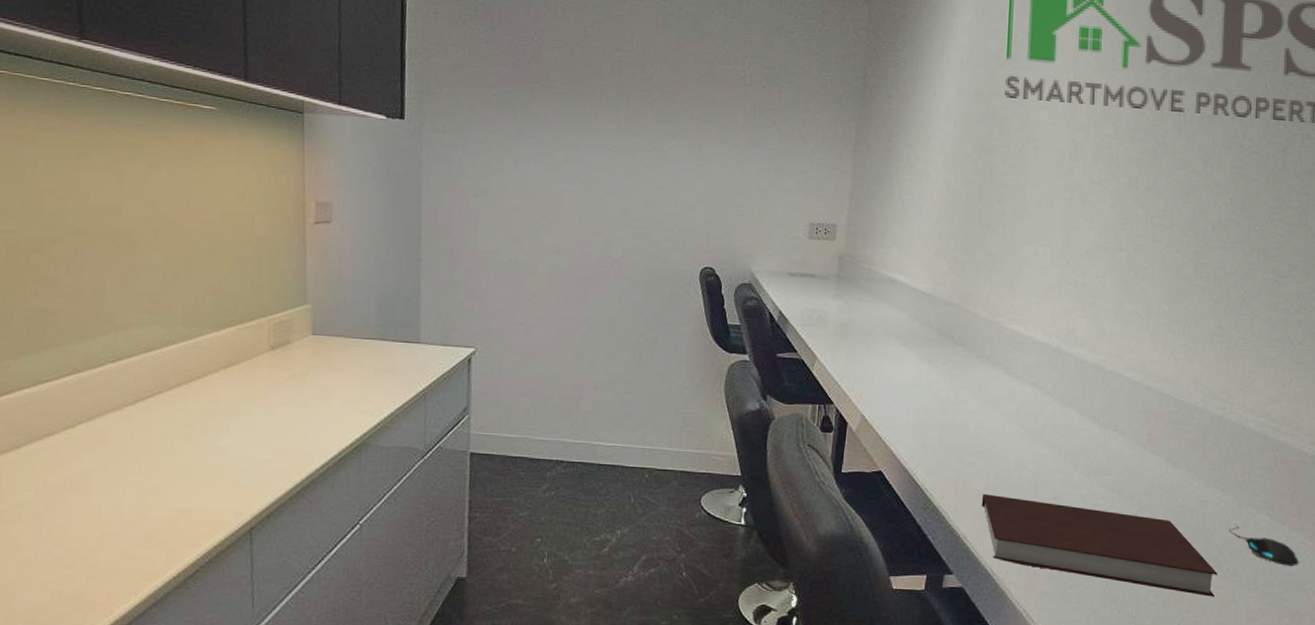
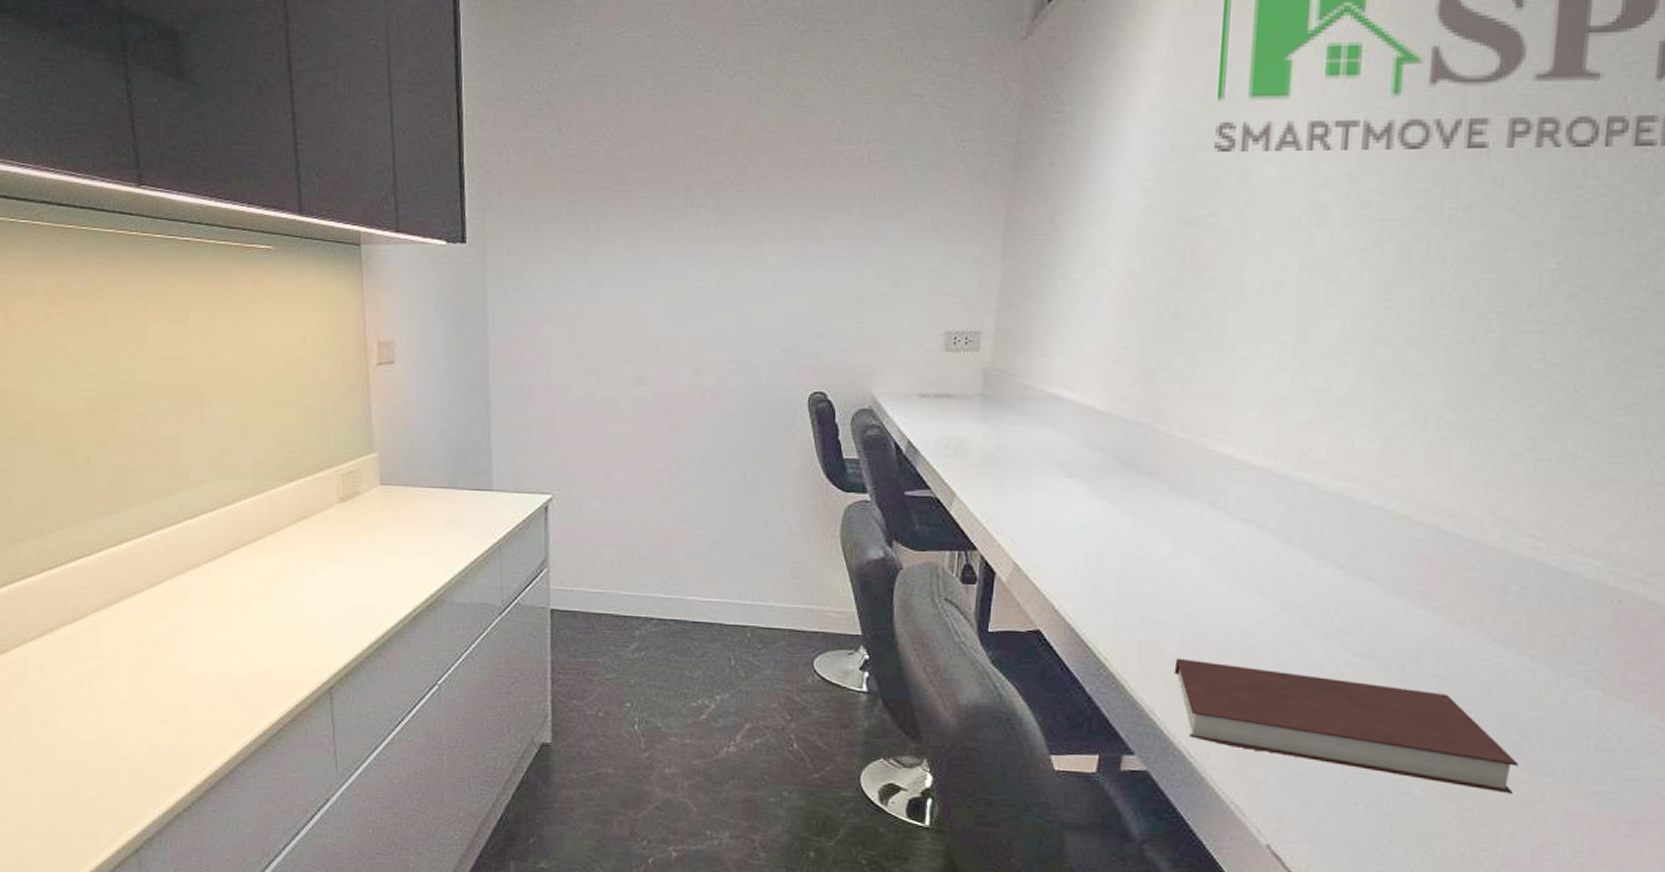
mouse: present [1229,524,1299,566] -> none [1538,700,1650,758]

